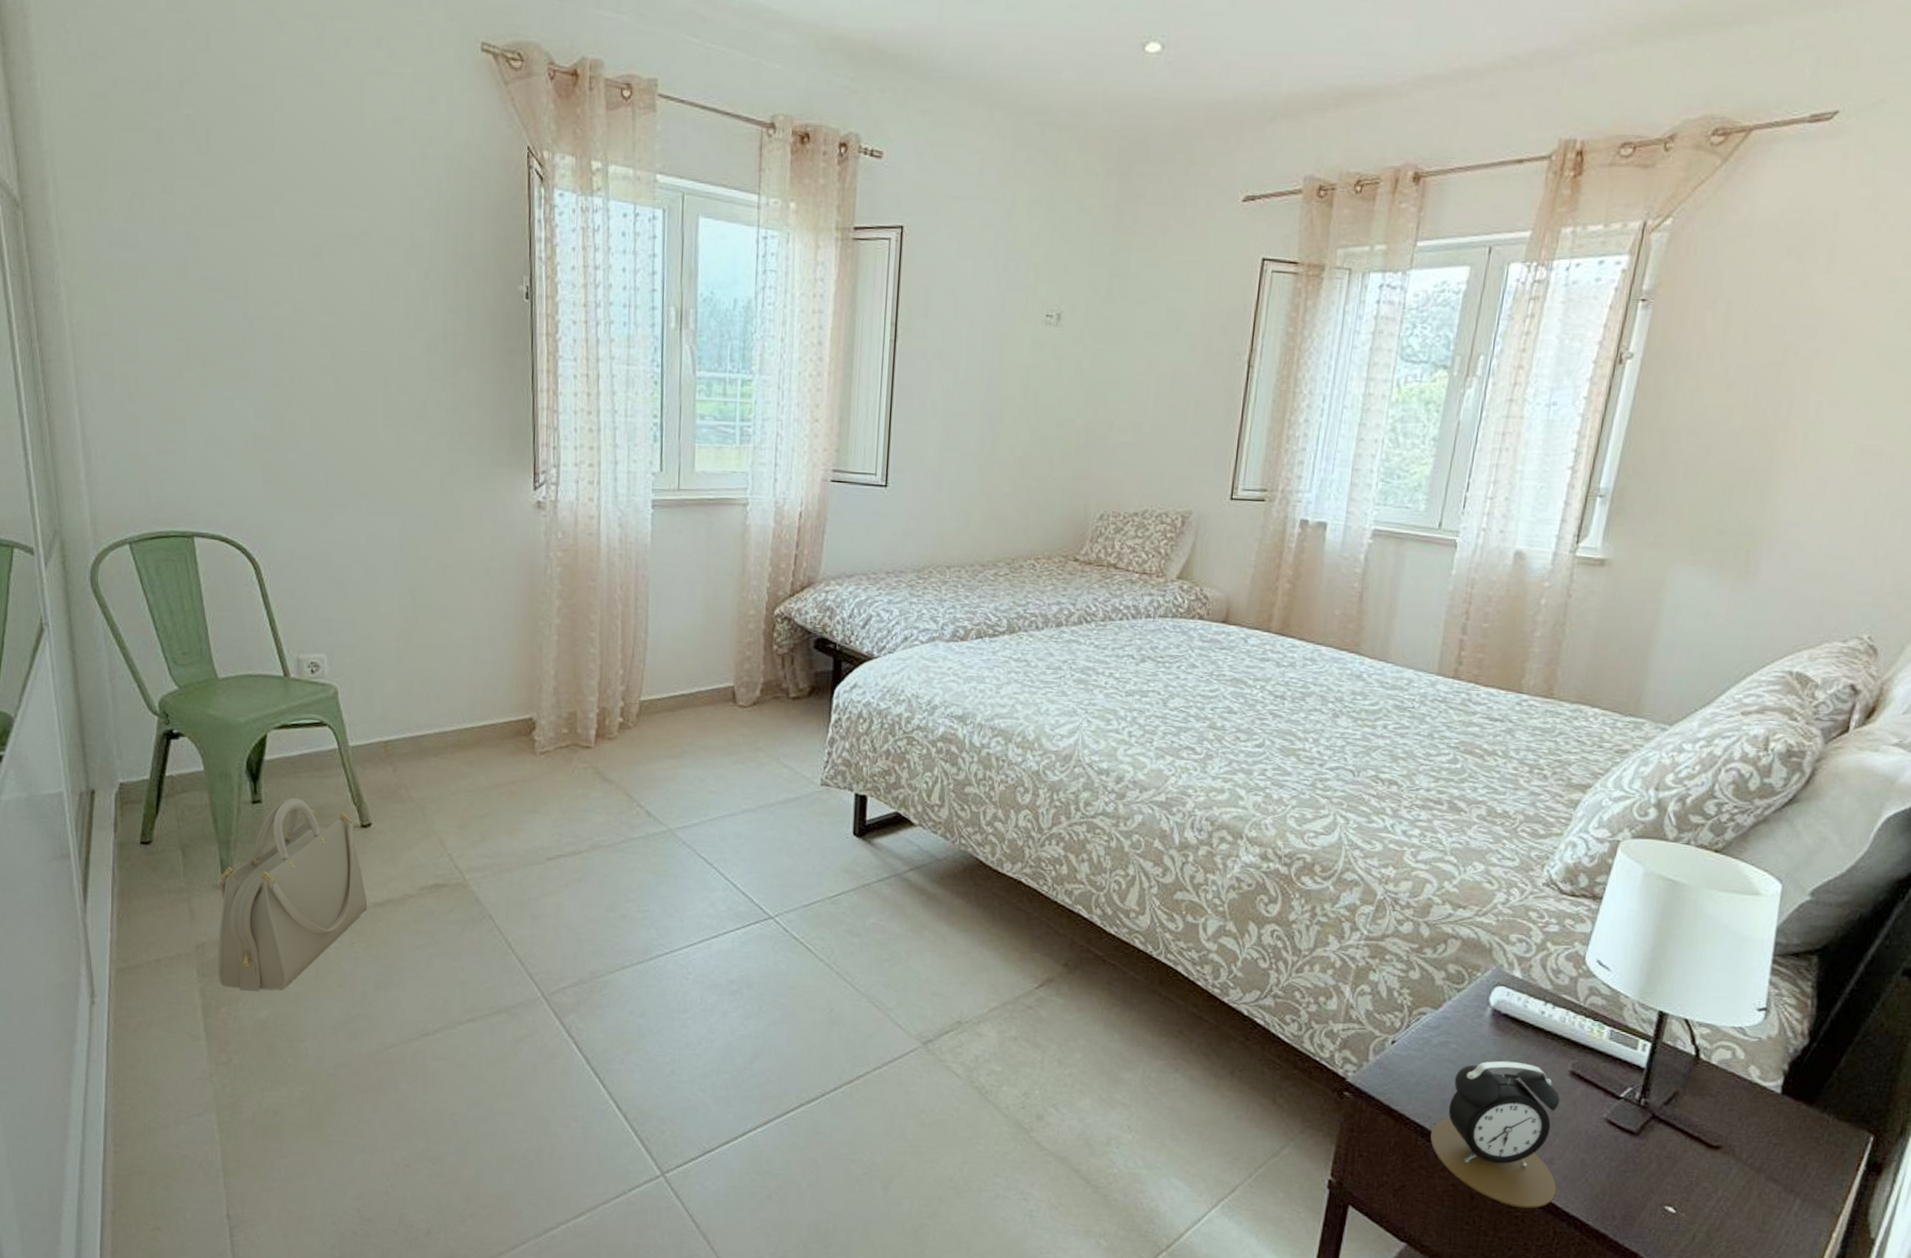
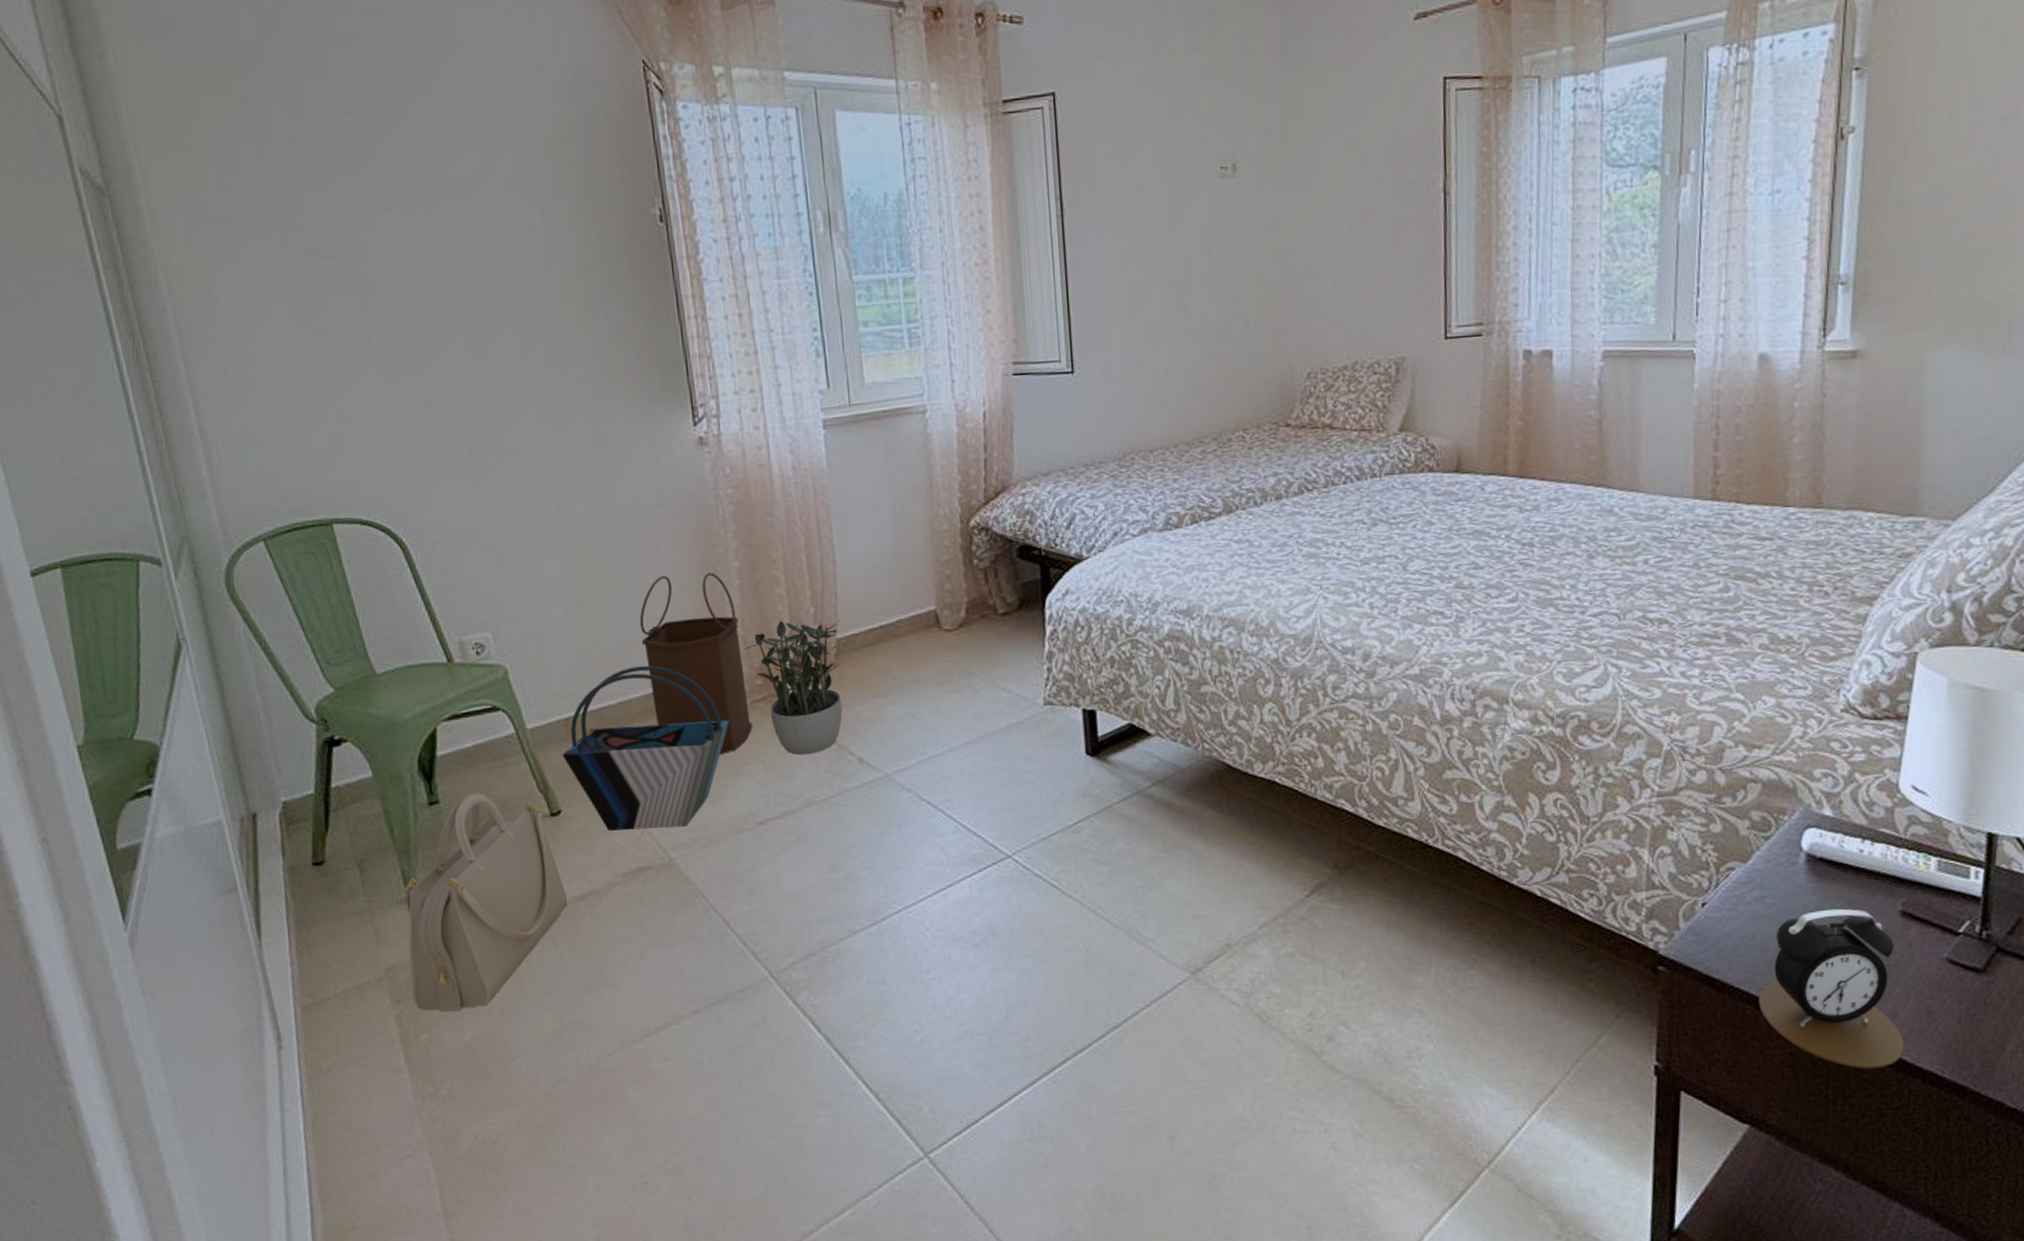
tote bag: none [378,702,533,852] -> present [562,666,729,831]
basket: none [462,623,554,792] -> present [639,572,753,754]
potted plant: none [553,677,646,802] -> present [742,619,843,755]

